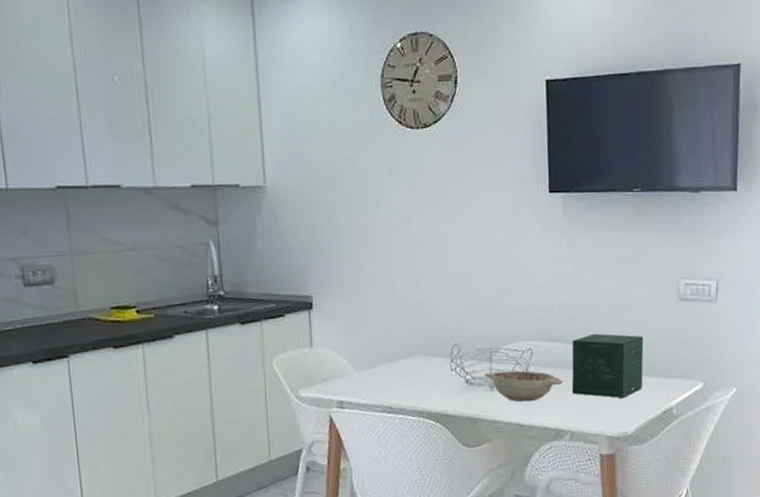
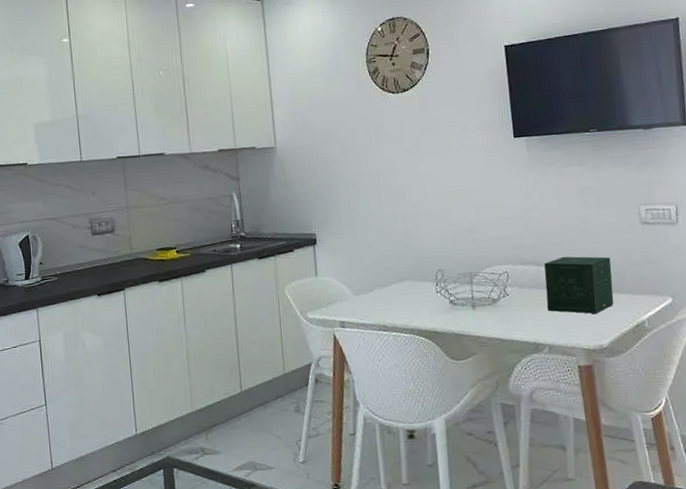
decorative bowl: present [483,370,564,403] -> none [465,291,539,320]

